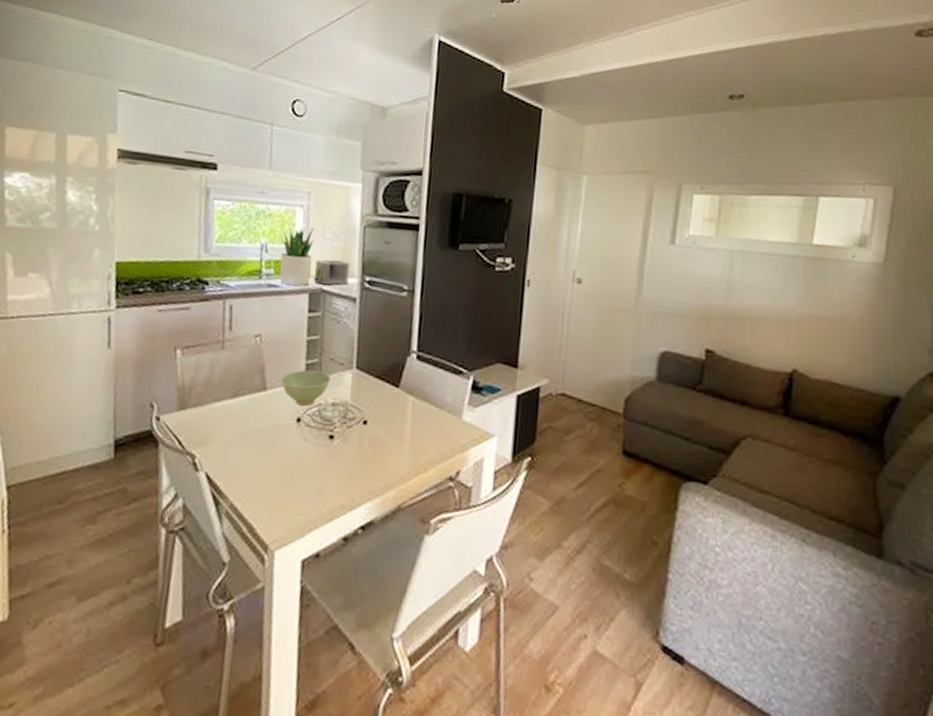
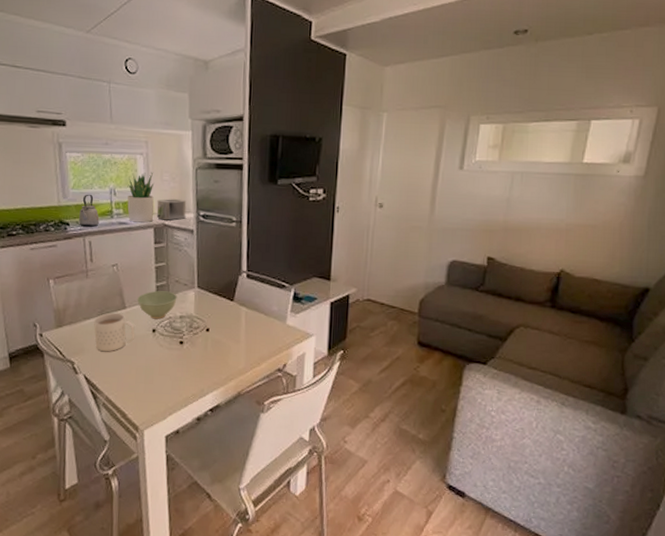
kettle: none [220,249,245,288] -> present [79,194,99,227]
mug: none [224,394,275,445] -> present [94,312,135,352]

